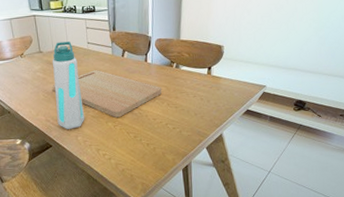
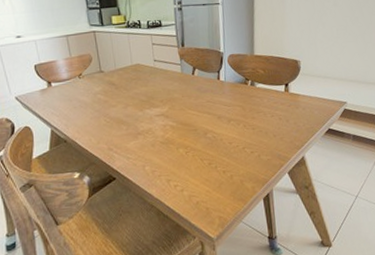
water bottle: present [52,41,85,129] -> none [114,59,153,159]
cutting board: present [52,70,162,118] -> none [115,90,237,143]

